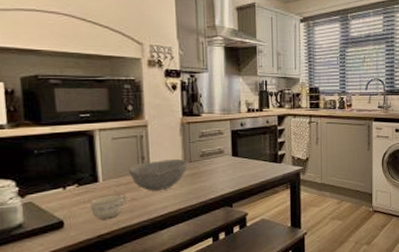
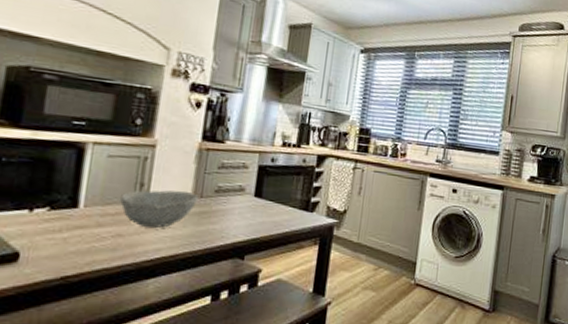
cup: present [91,194,128,219] -> none [60,226,112,256]

